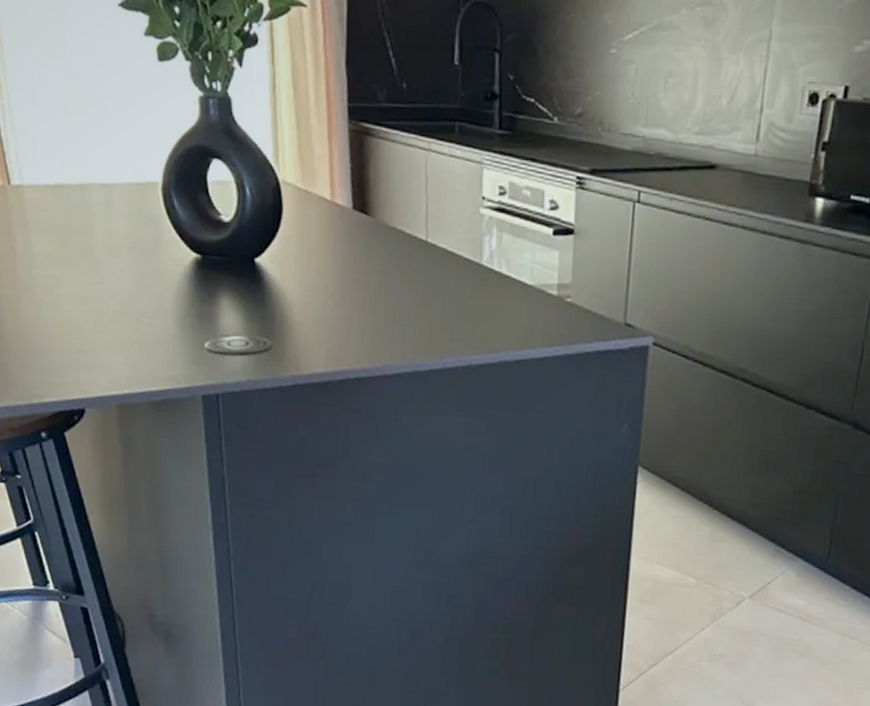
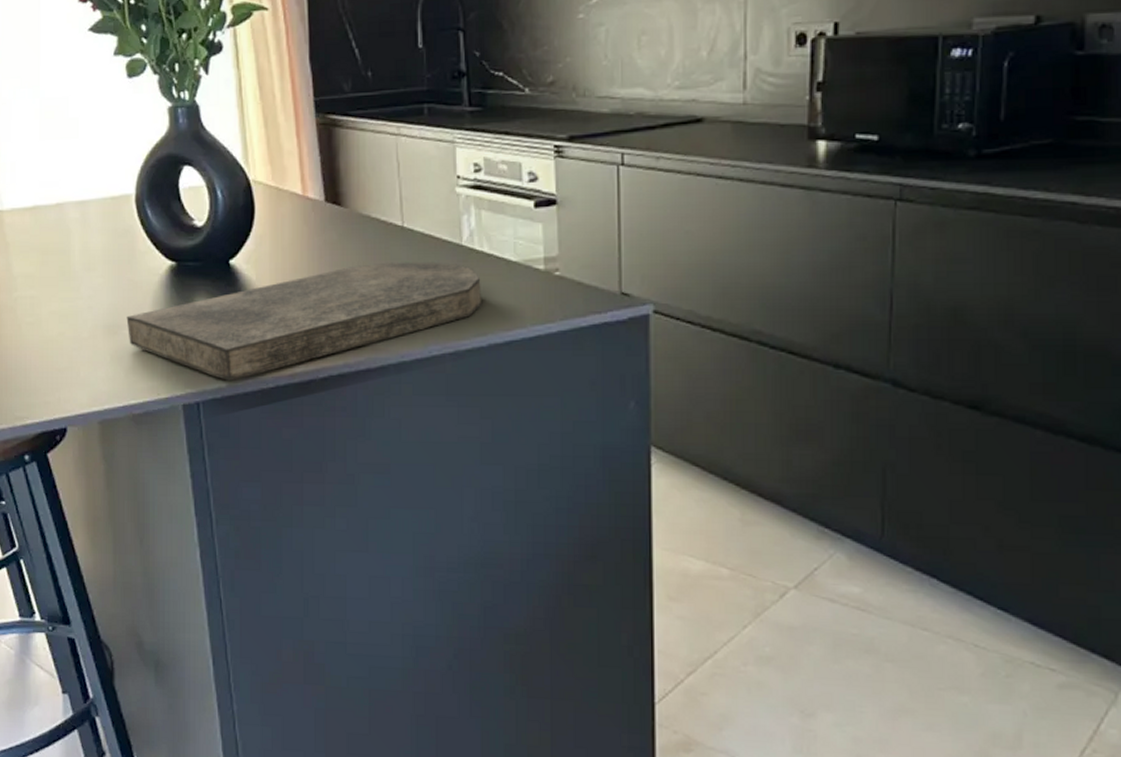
cutting board: none [149,274,497,377] -> present [126,261,481,382]

